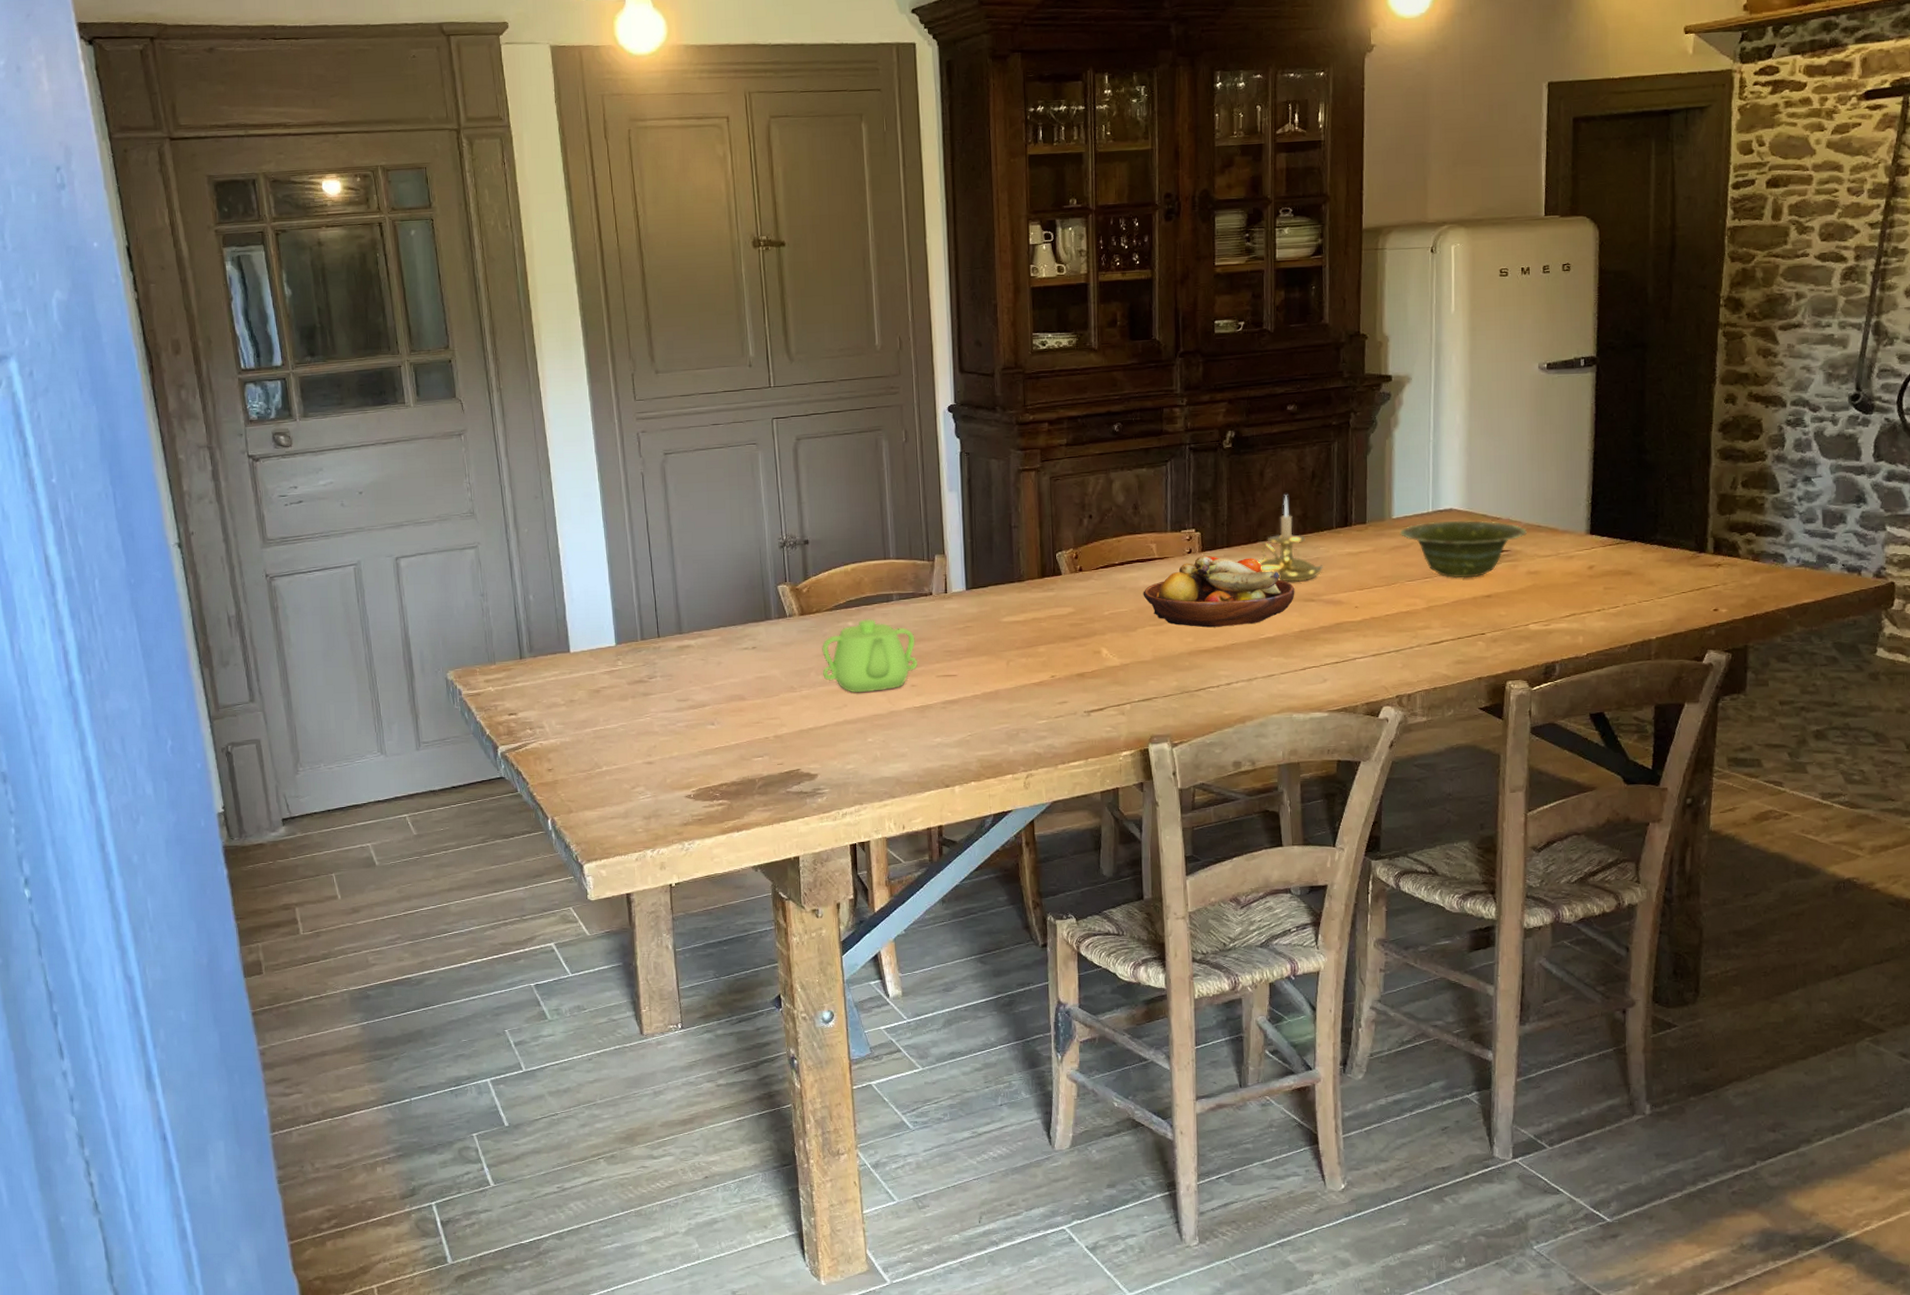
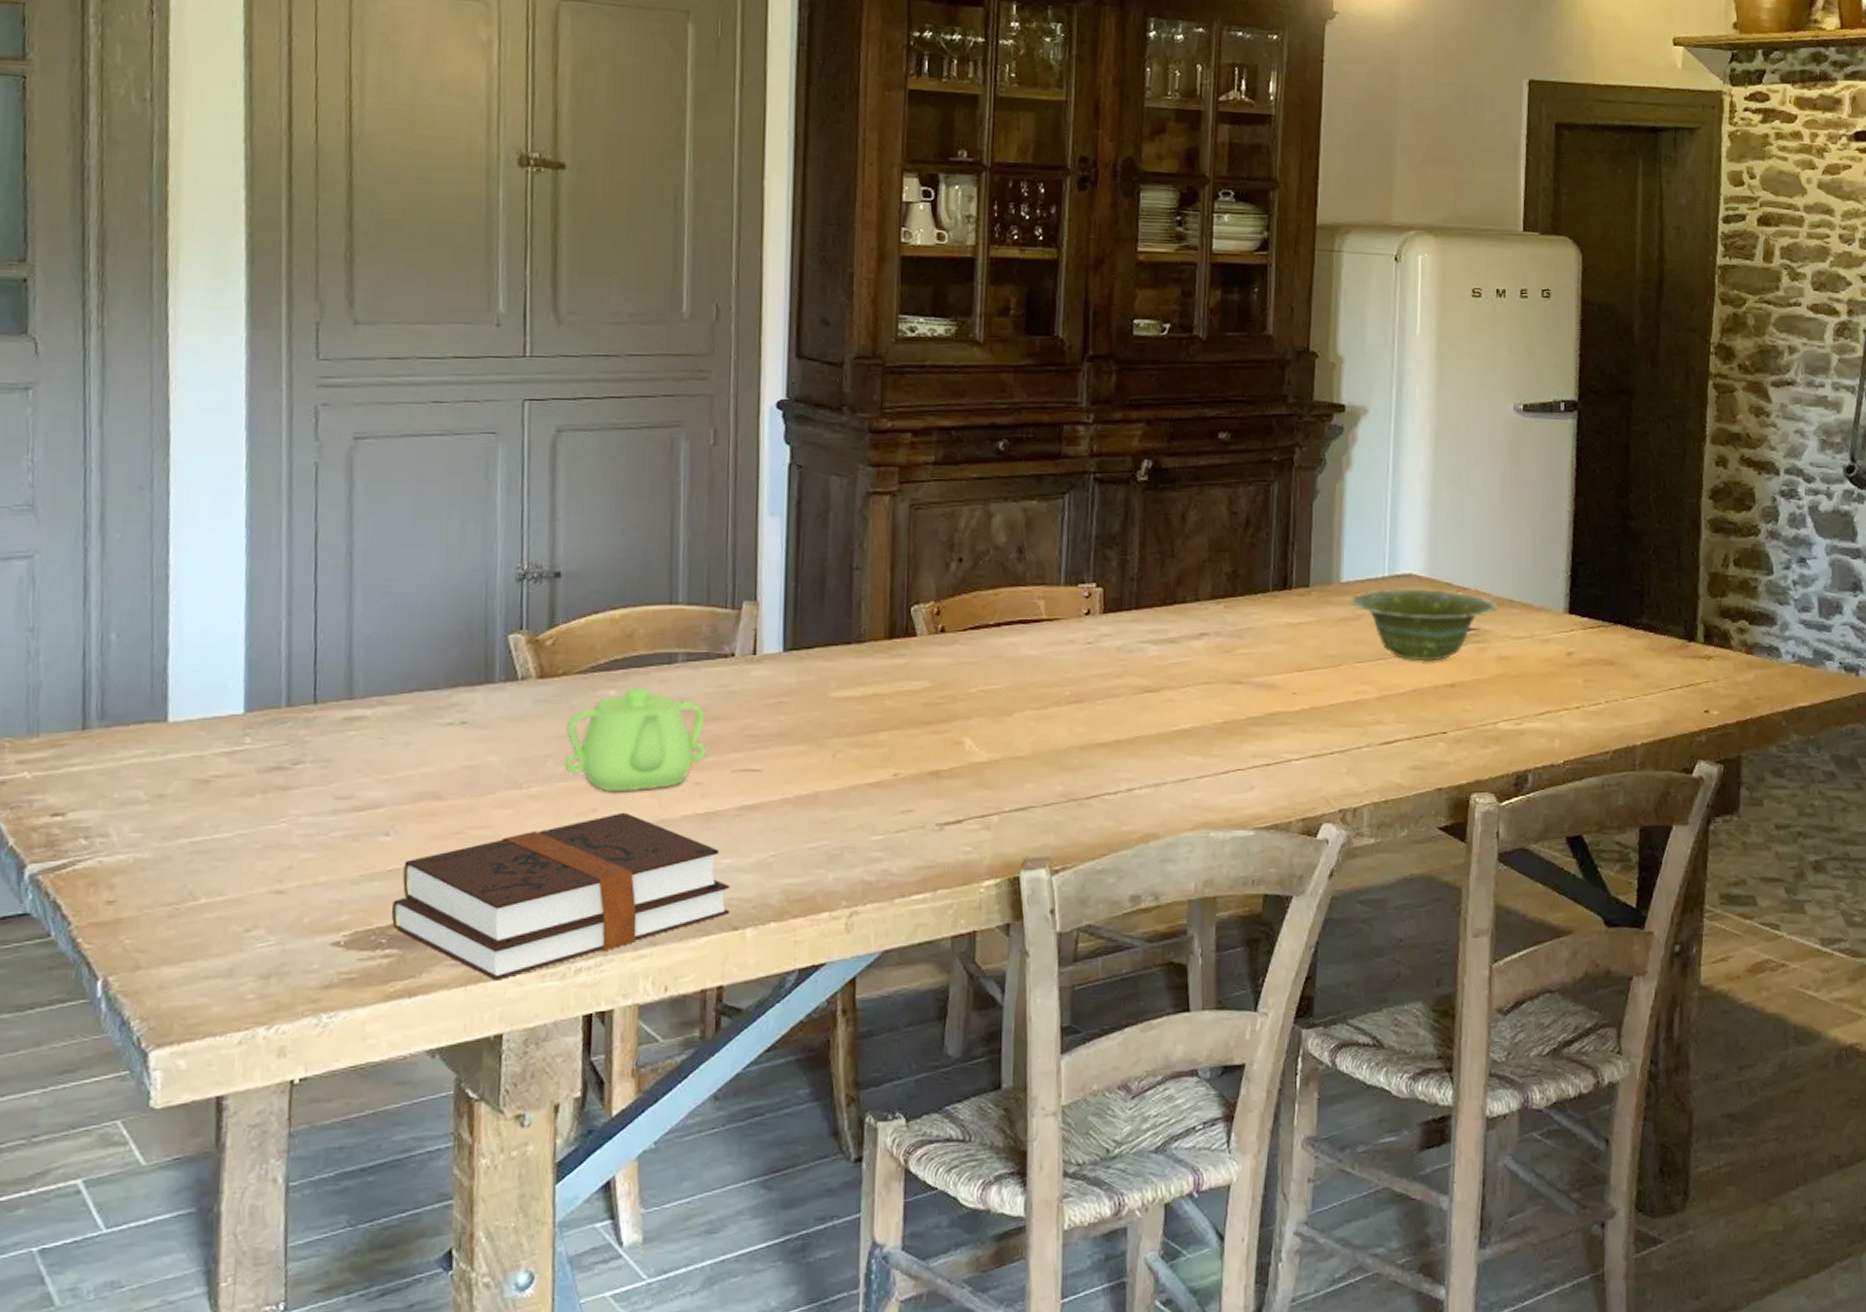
hardback book: none [720,706,942,821] -> present [391,812,730,981]
fruit bowl: present [1143,556,1295,628] -> none [1024,620,1219,714]
candle holder: present [1257,495,1323,582] -> none [1173,545,1255,658]

